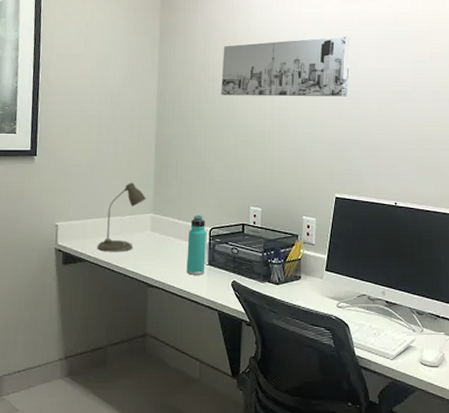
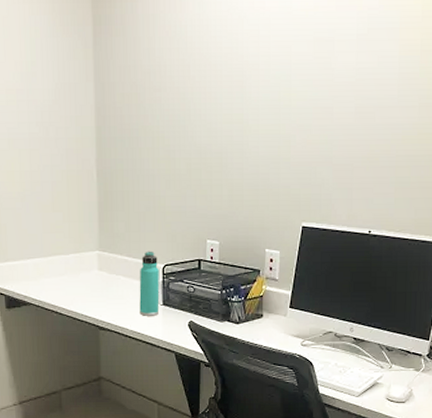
desk lamp: present [97,182,147,252] -> none [41,216,92,294]
wall art: present [221,36,351,97] -> none [169,26,326,109]

